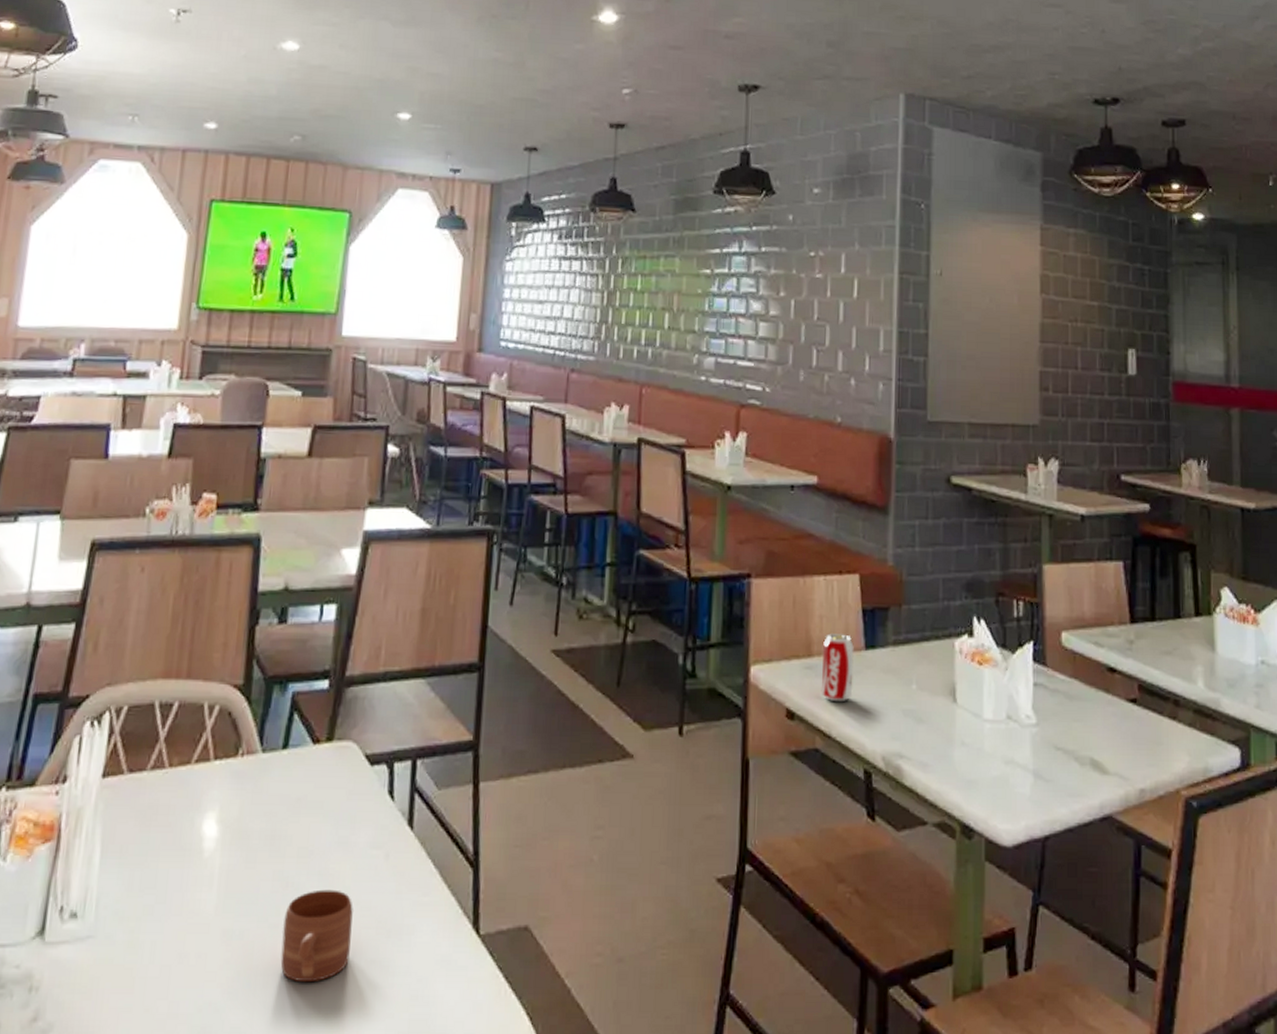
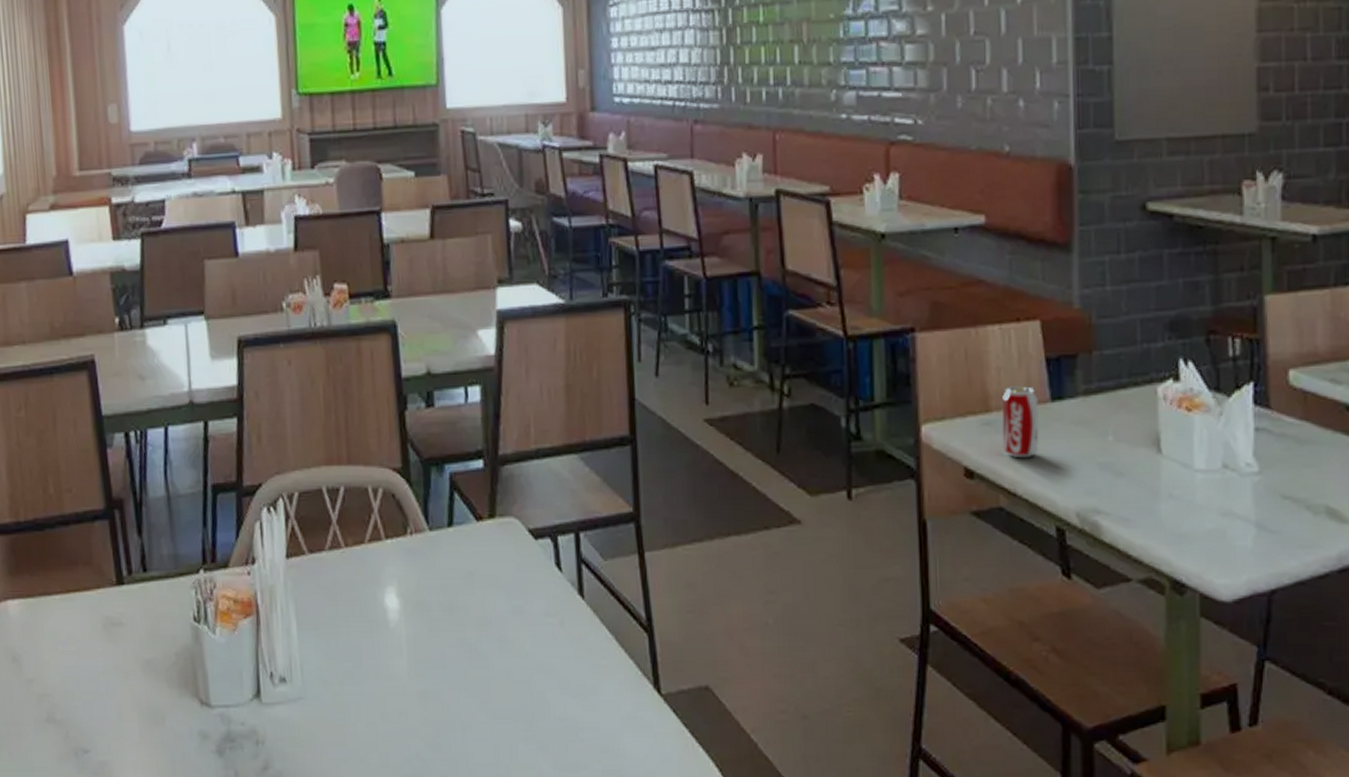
mug: present [280,889,353,983] -> none [472,655,539,738]

